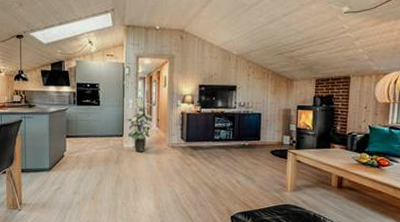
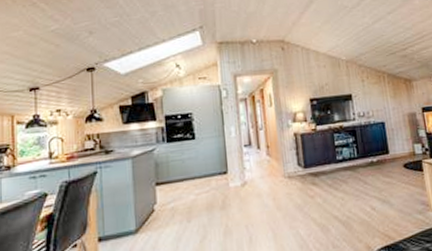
indoor plant: present [126,99,153,152] -> none [229,124,262,190]

